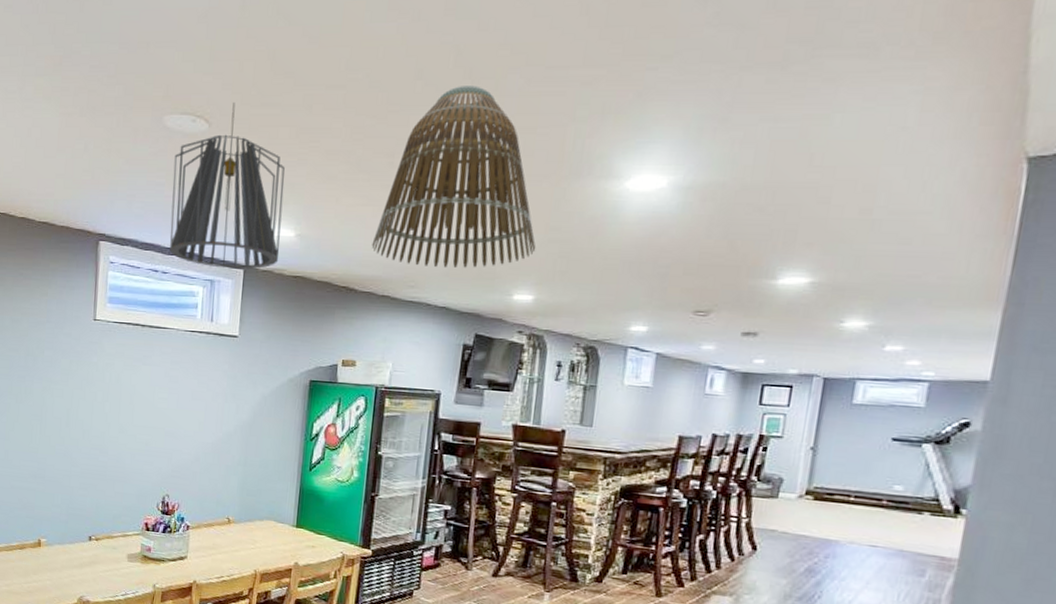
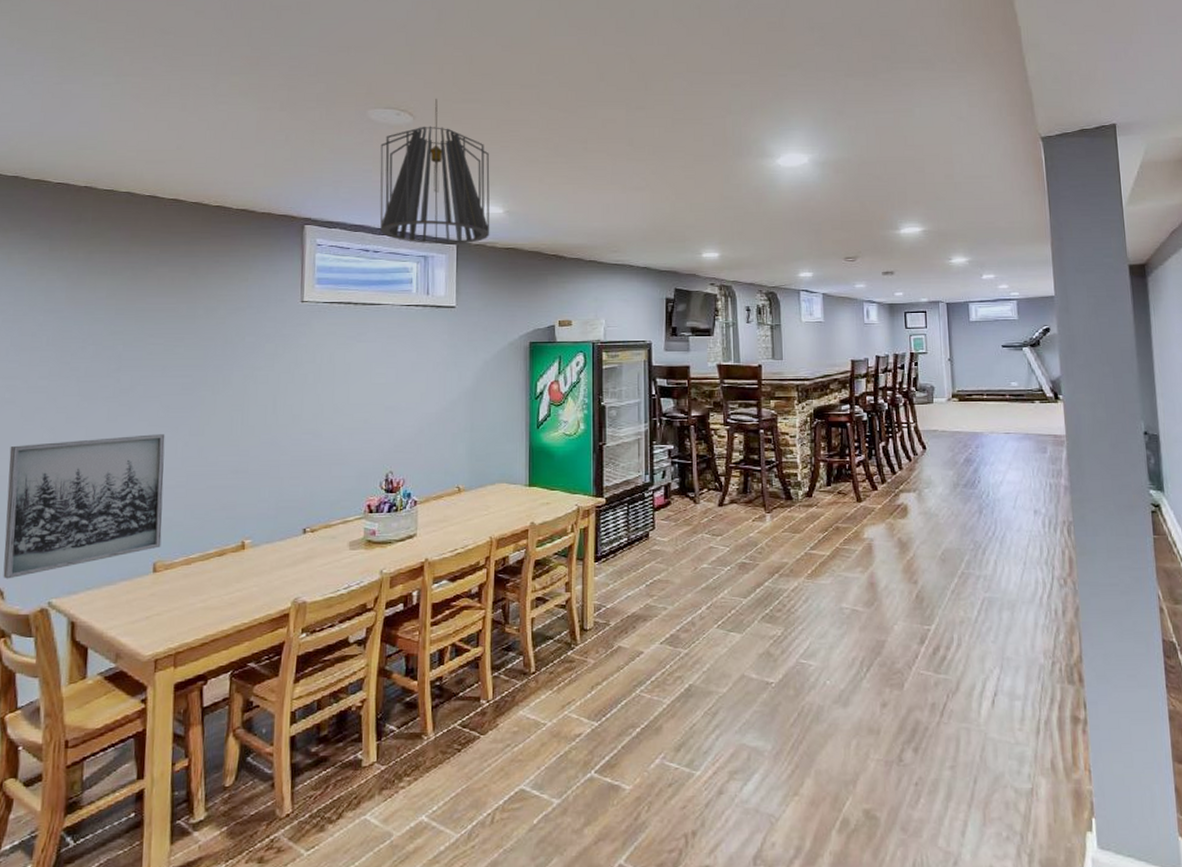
lamp shade: present [371,86,536,268] -> none [575,86,716,234]

